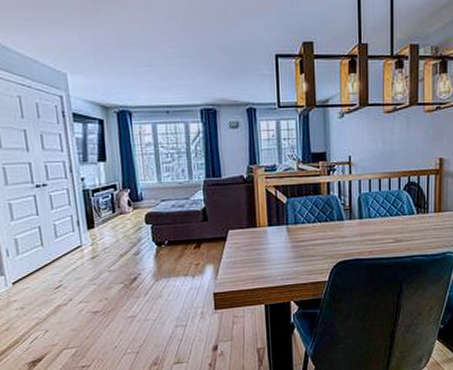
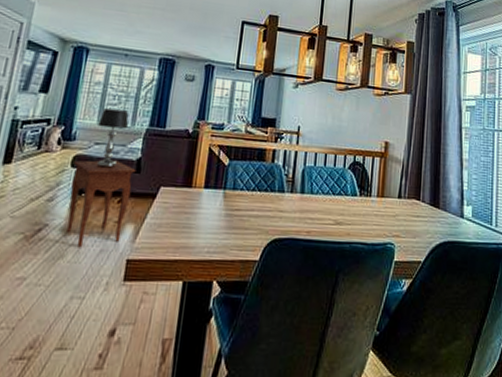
side table: none [148,213,204,289] -> present [67,160,136,248]
table lamp: none [159,166,187,221] -> present [97,108,129,168]

